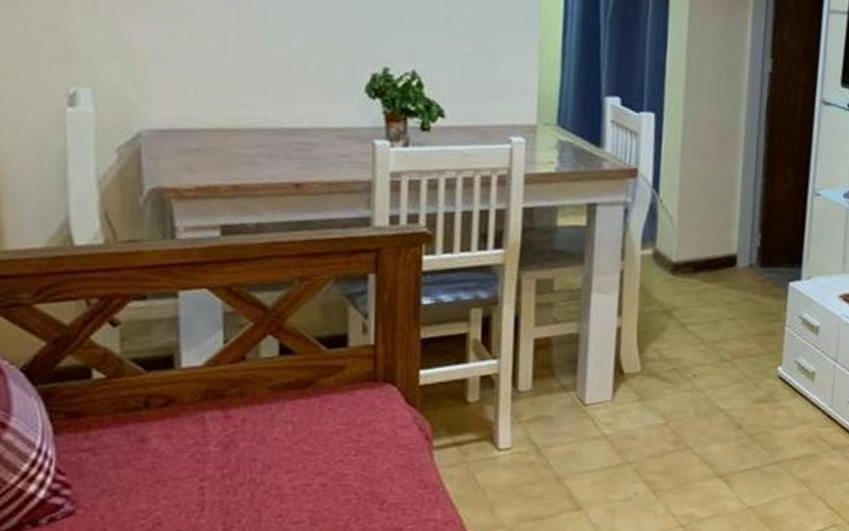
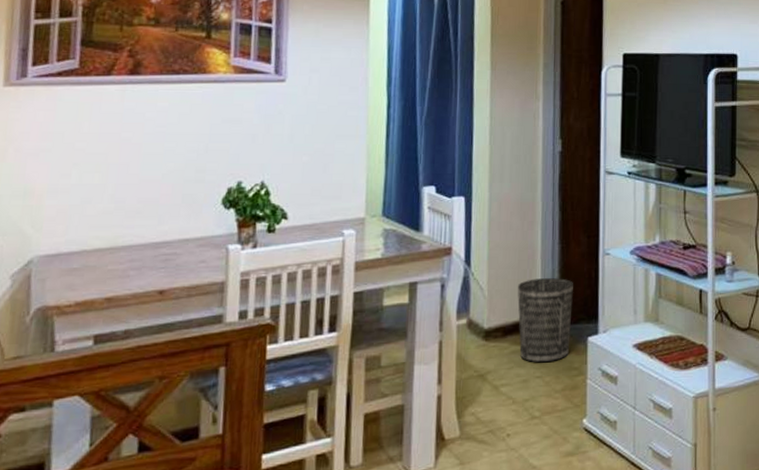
wastebasket: none [711,213,776,305] -> present [517,278,573,363]

